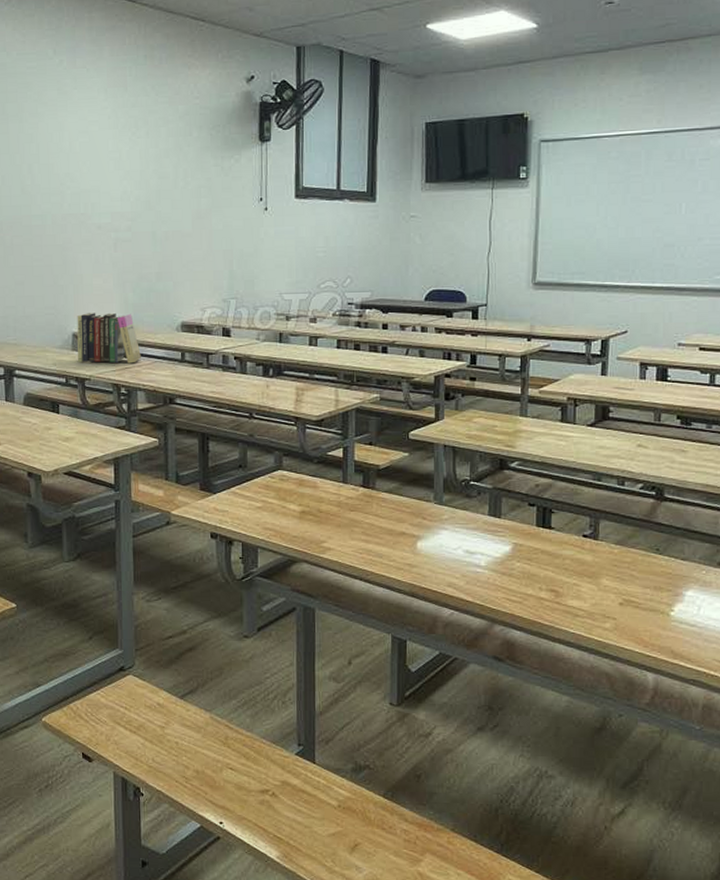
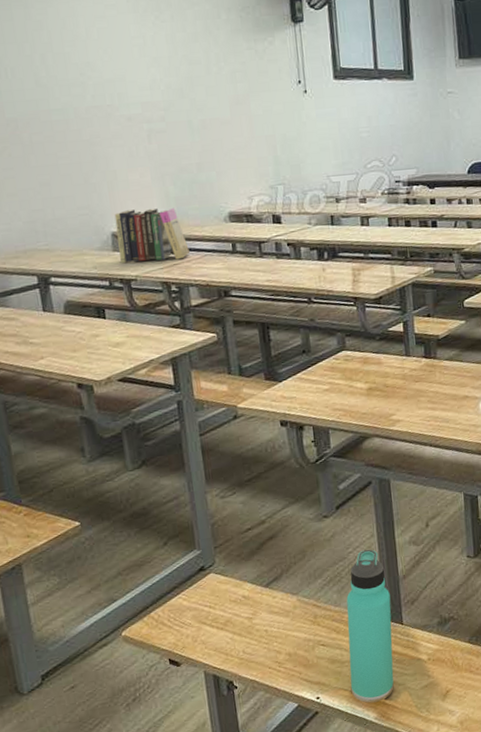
thermos bottle: none [255,677,305,840] -> present [346,549,394,704]

